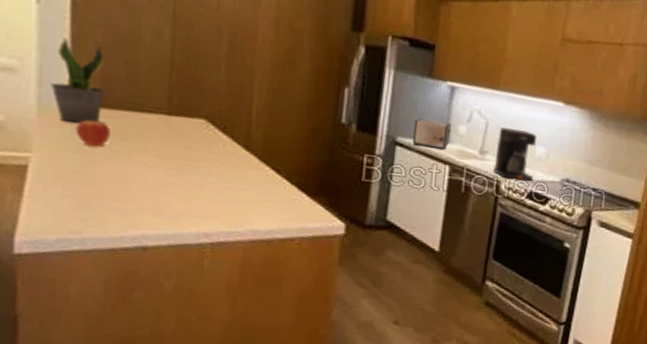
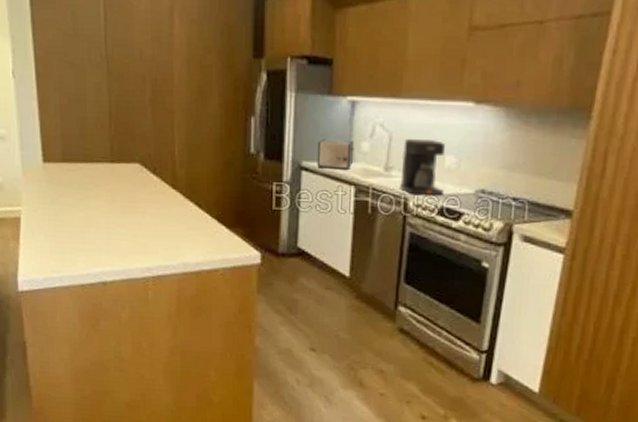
potted plant: present [50,38,105,123] -> none [28,105,65,178]
fruit: present [75,120,110,147] -> none [48,174,72,197]

